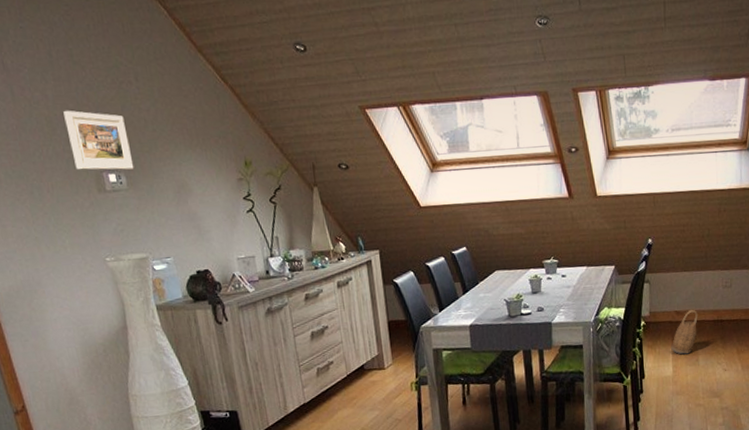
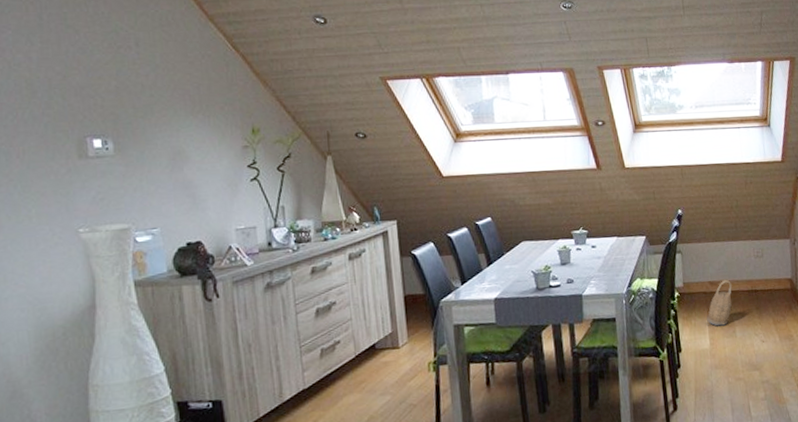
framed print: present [63,110,134,170] -> none [48,73,125,136]

